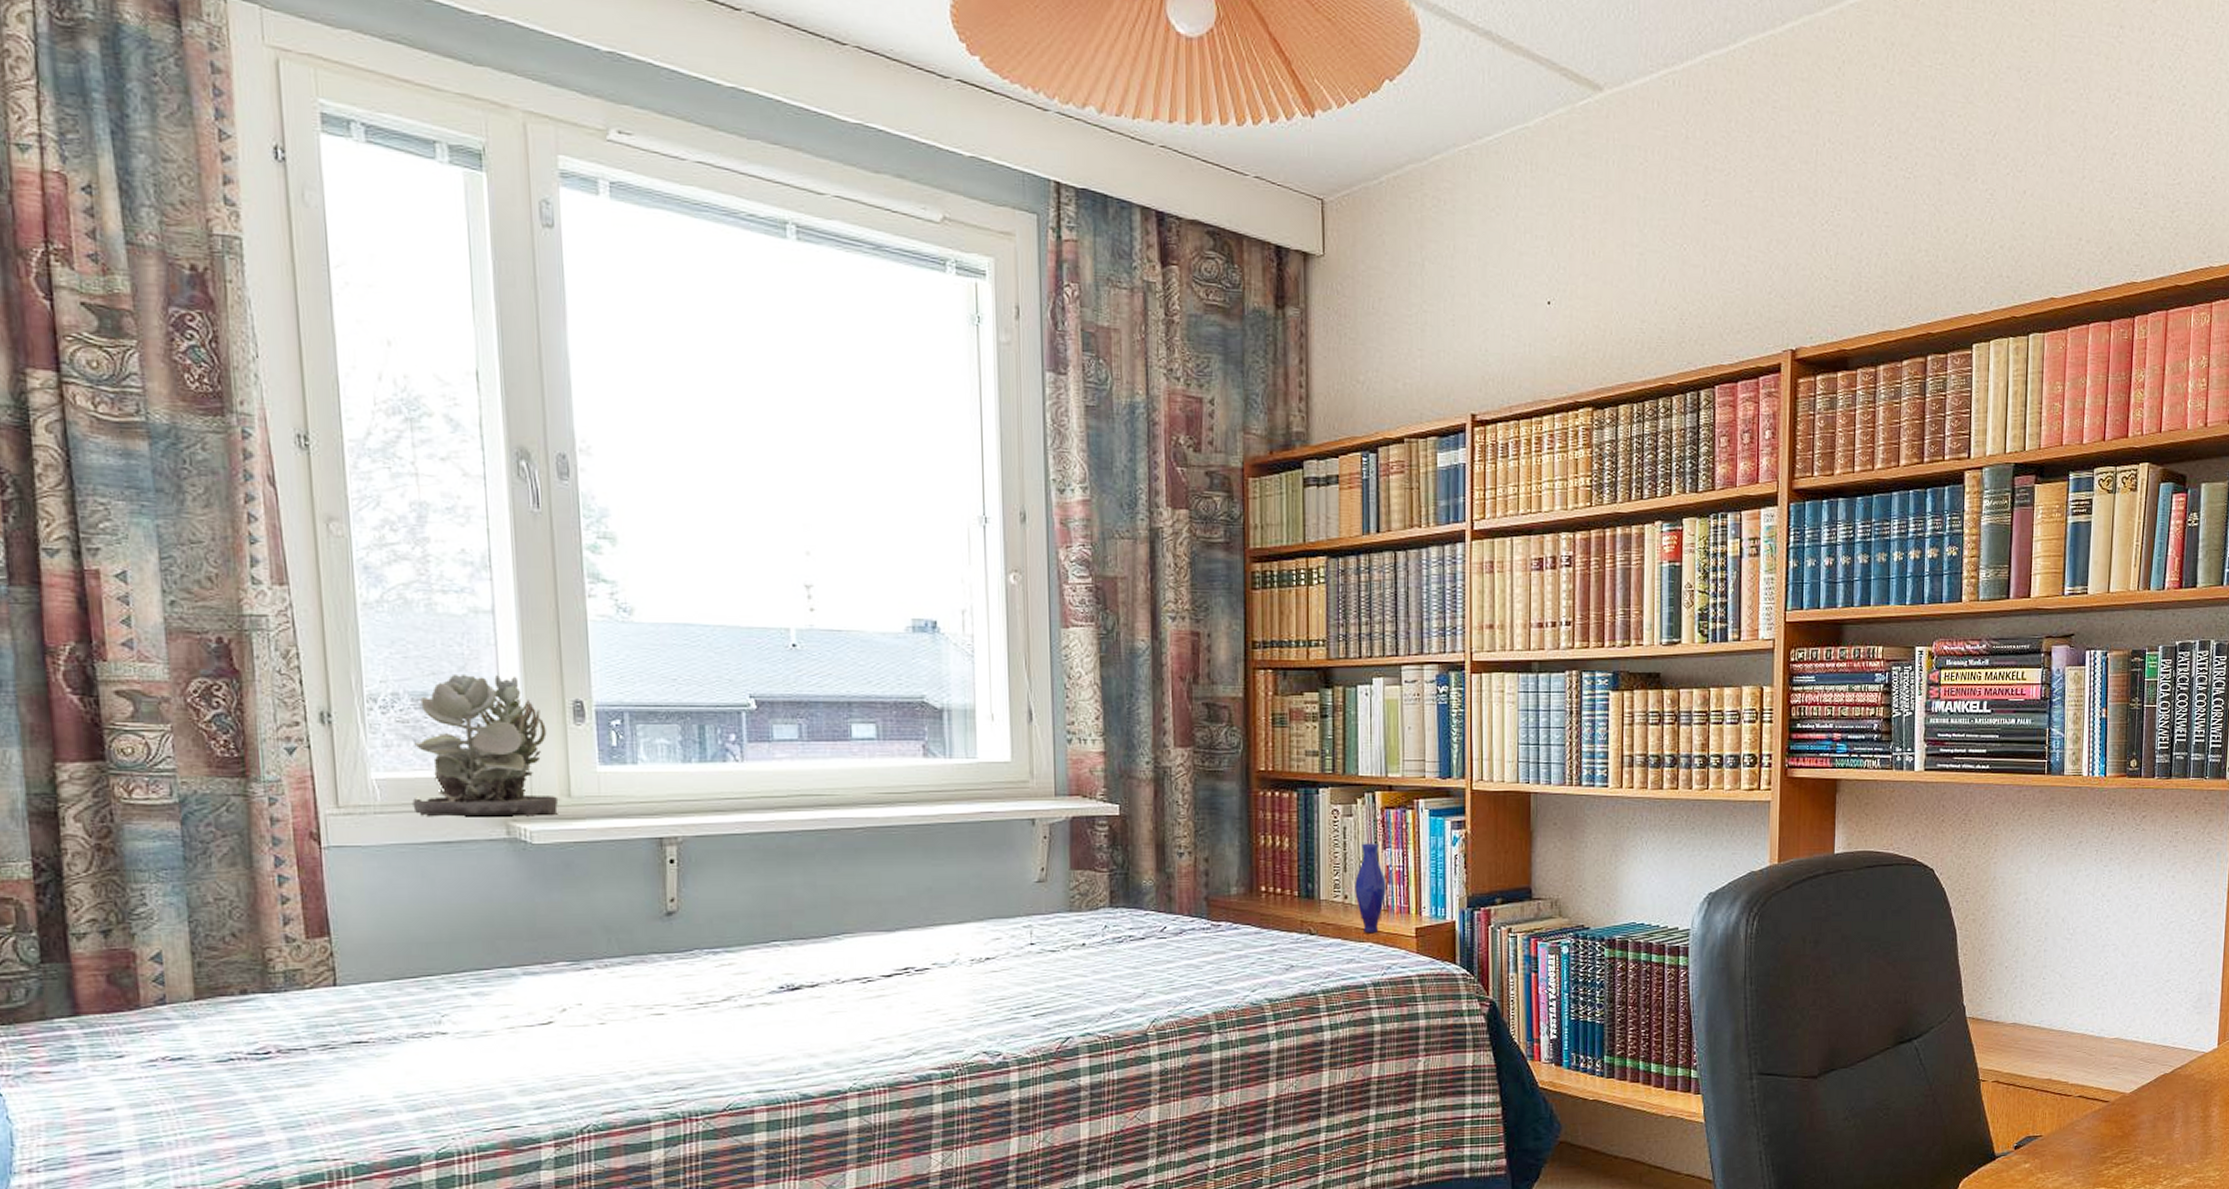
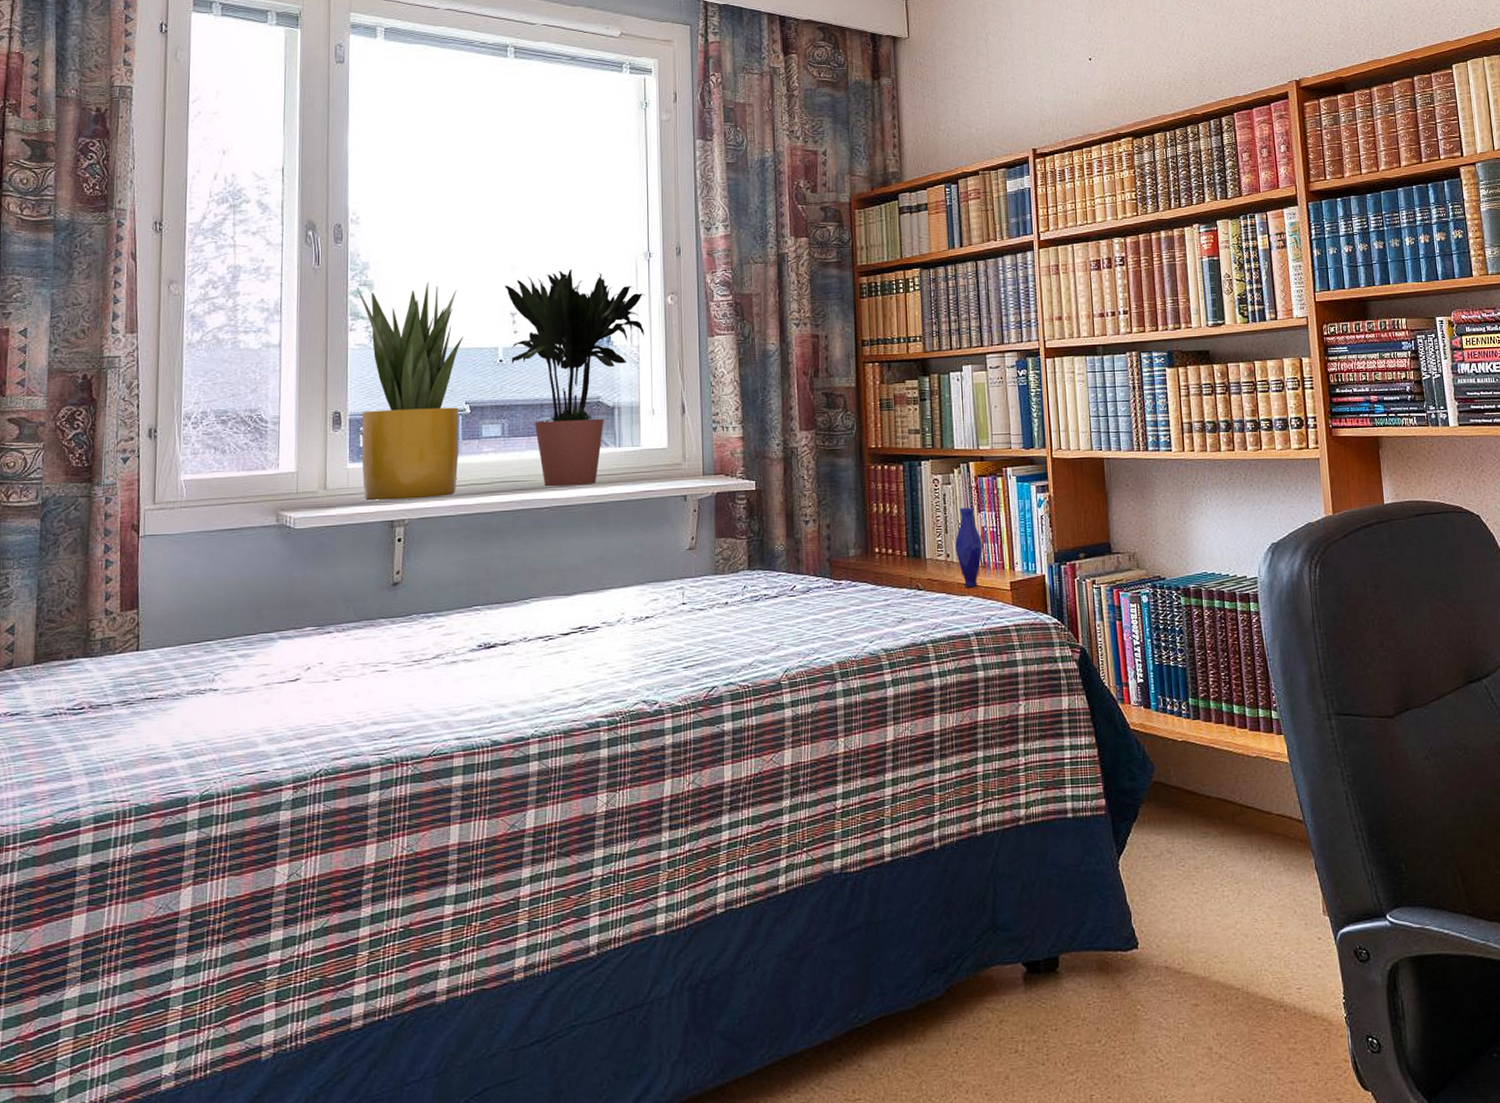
succulent plant: present [412,673,558,819] -> none [209,393,316,510]
planter: none [594,540,744,813] -> present [357,283,463,501]
potted plant: none [795,532,982,803] -> present [505,269,646,487]

